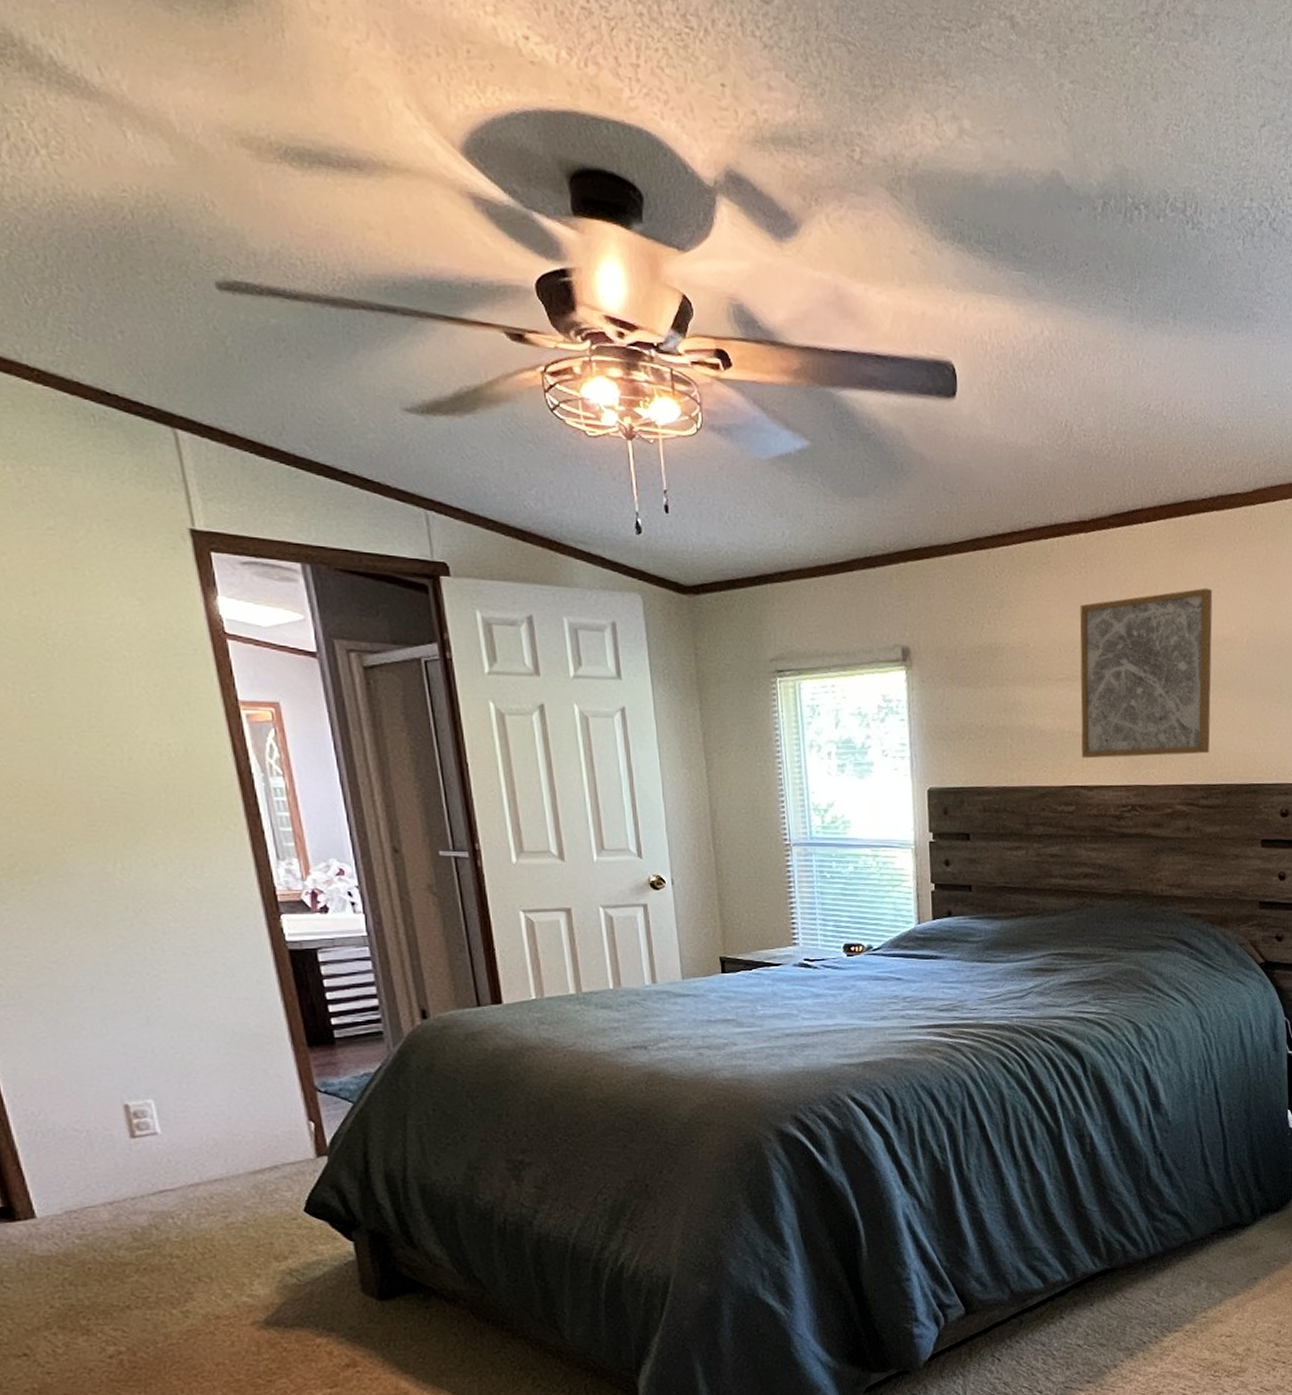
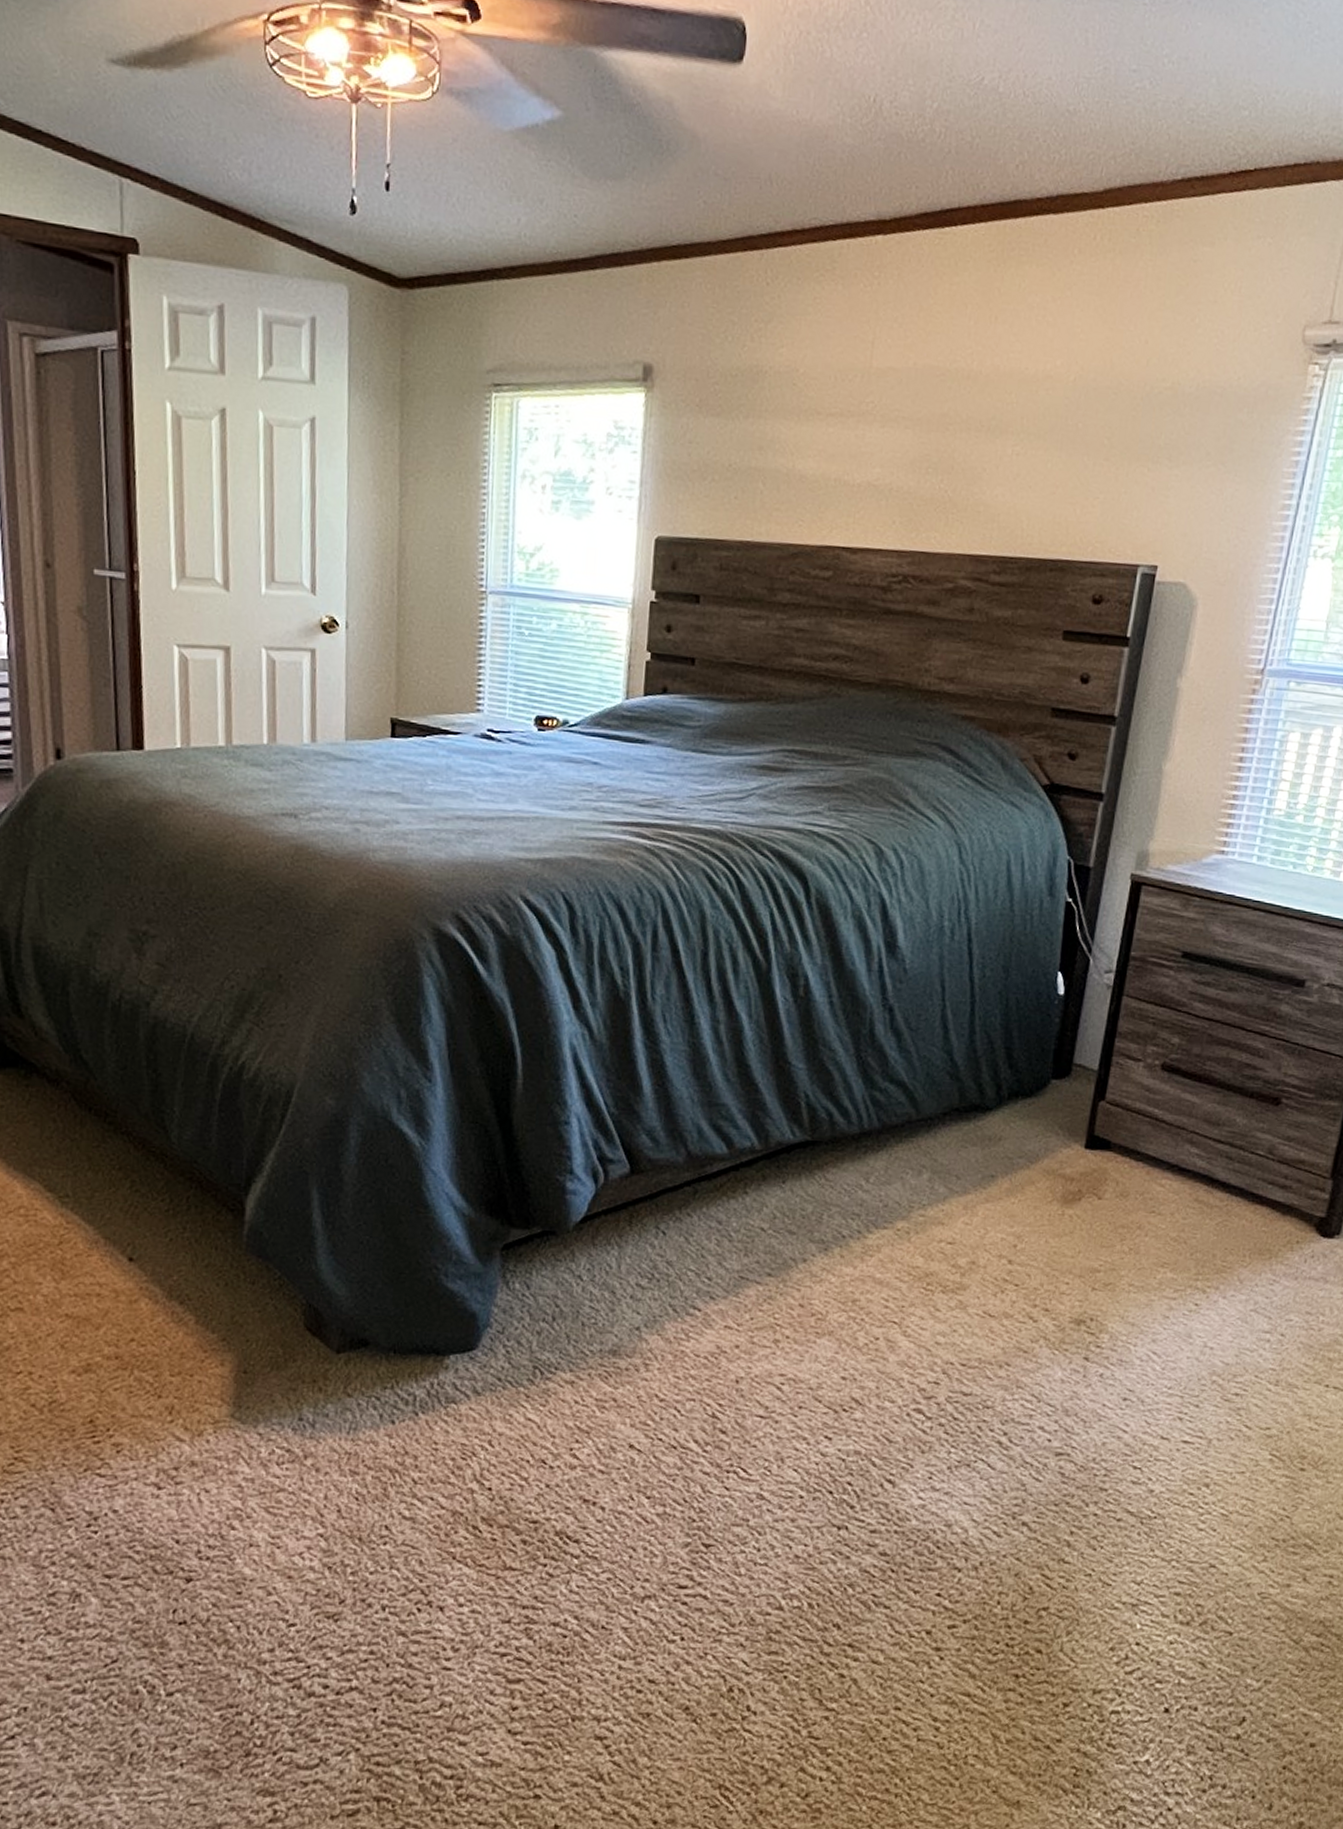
wall art: present [1080,588,1213,759] -> none [848,310,1037,518]

